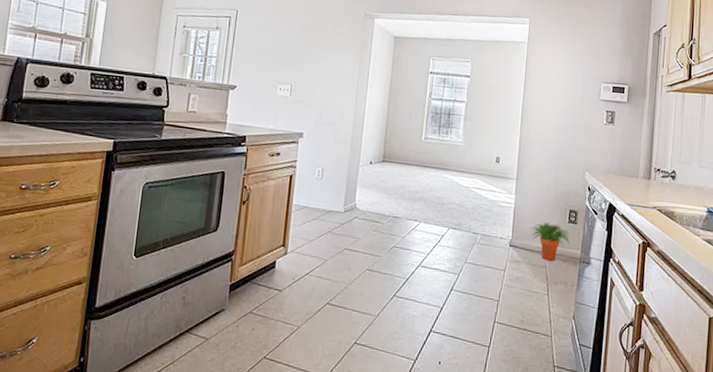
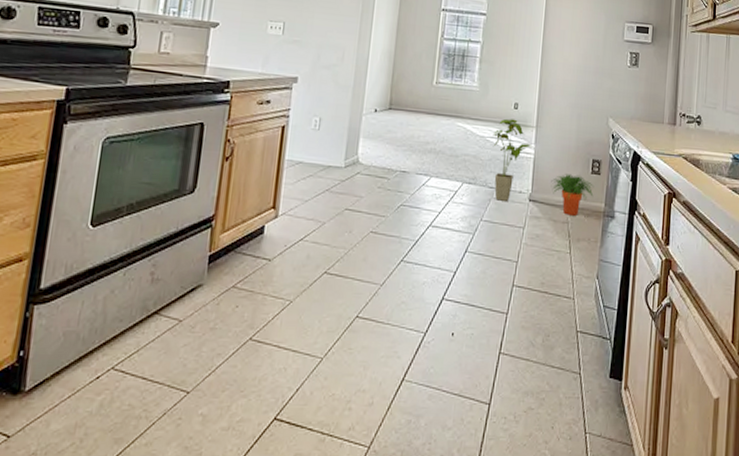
house plant: none [476,171,515,246] -> present [492,119,535,201]

